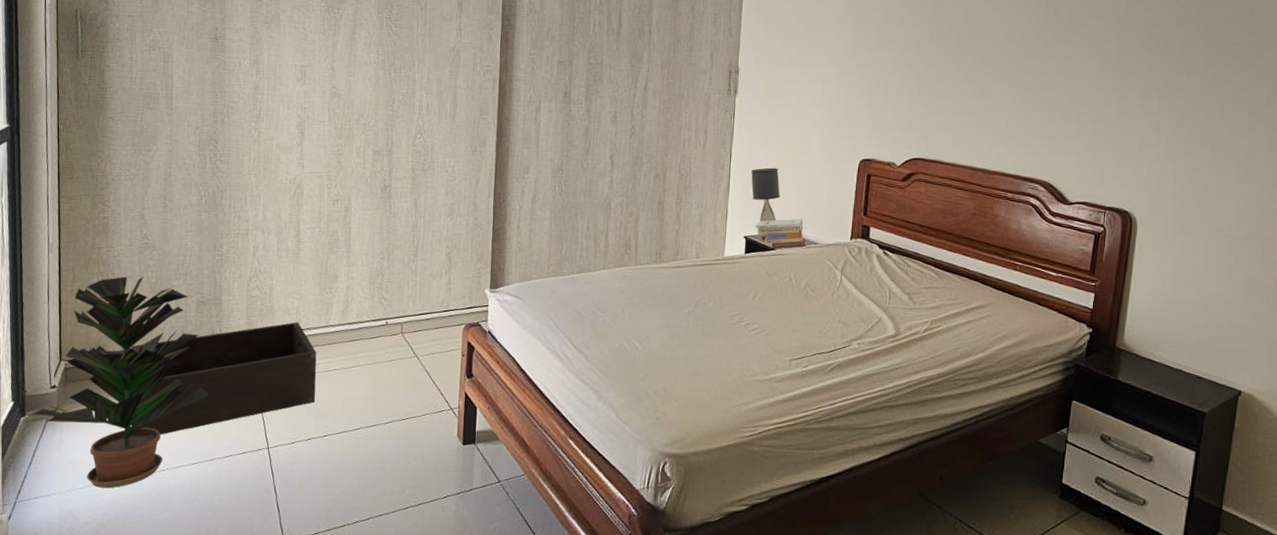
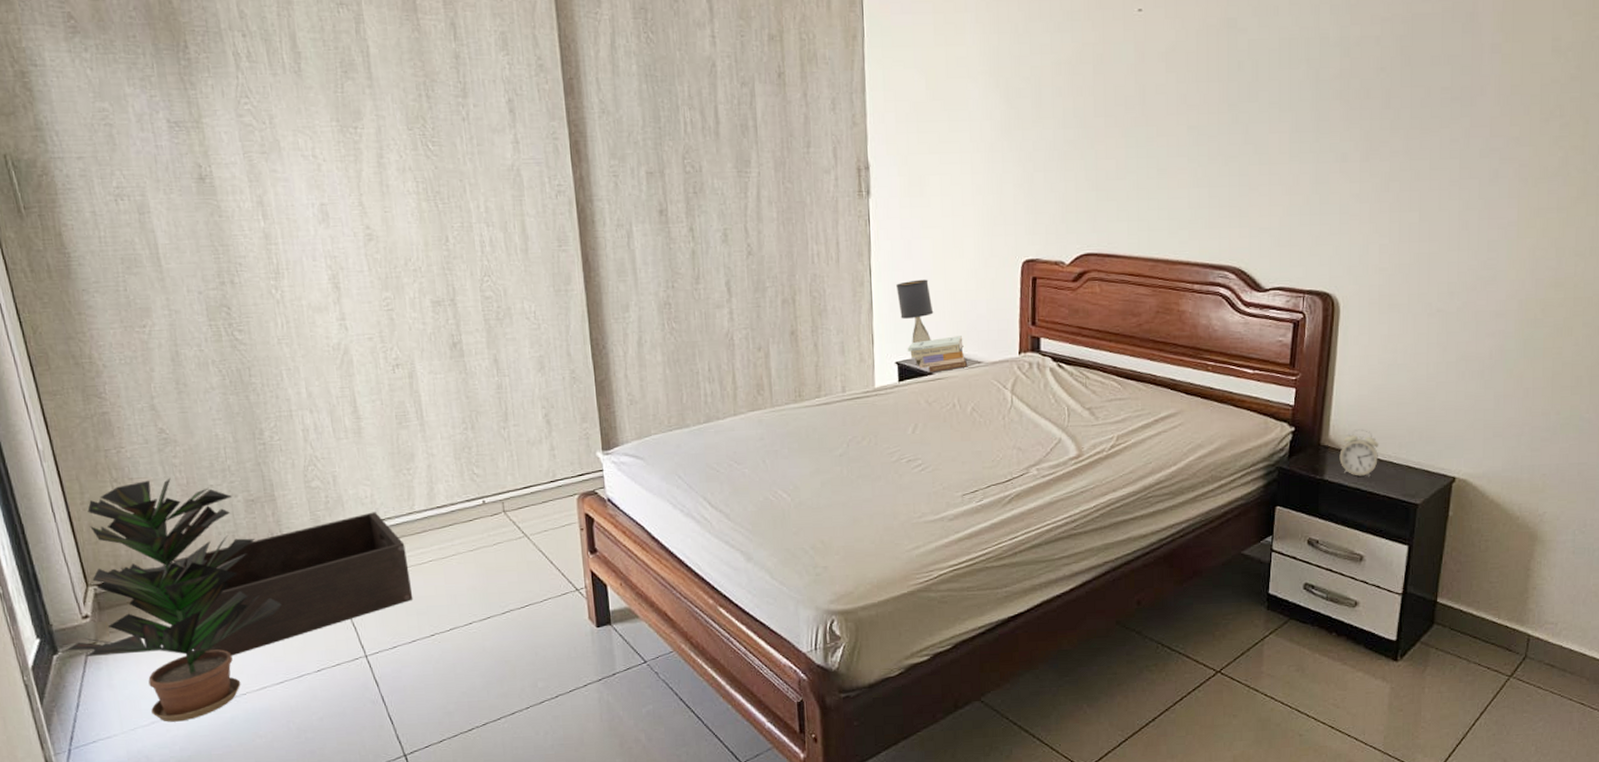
alarm clock: none [1133,336,1170,383] -> present [1339,429,1379,478]

